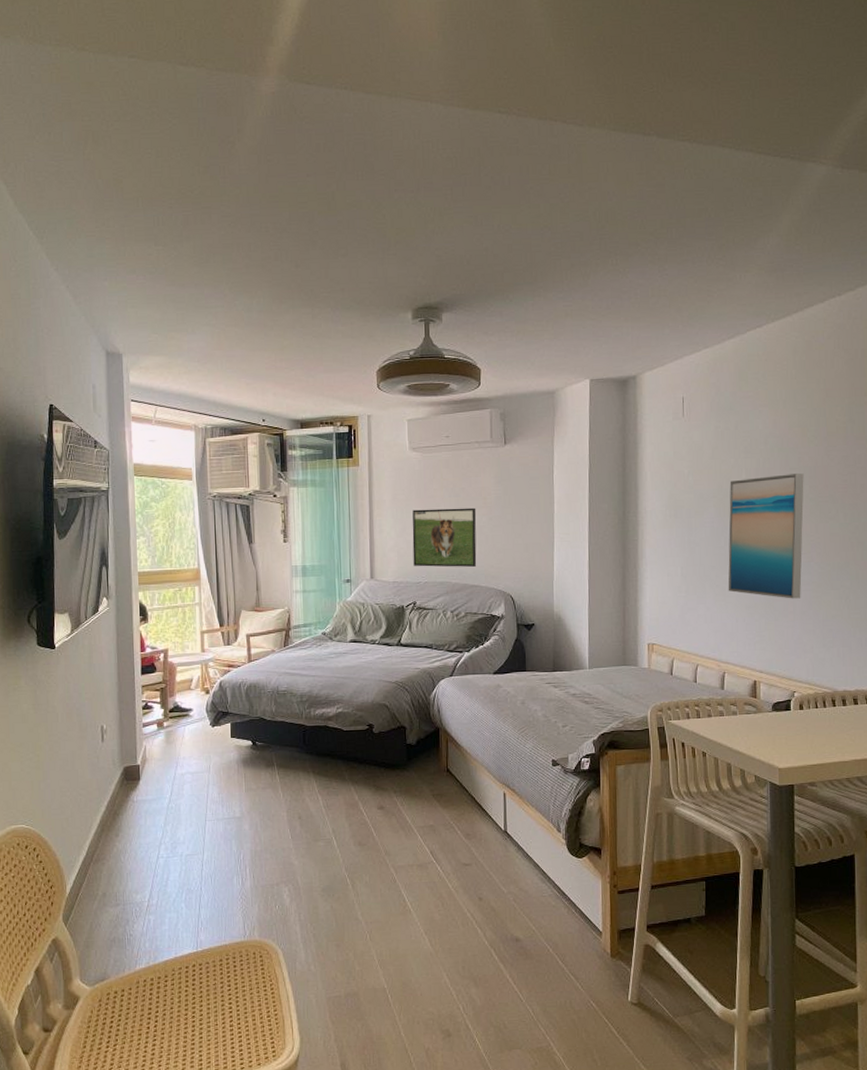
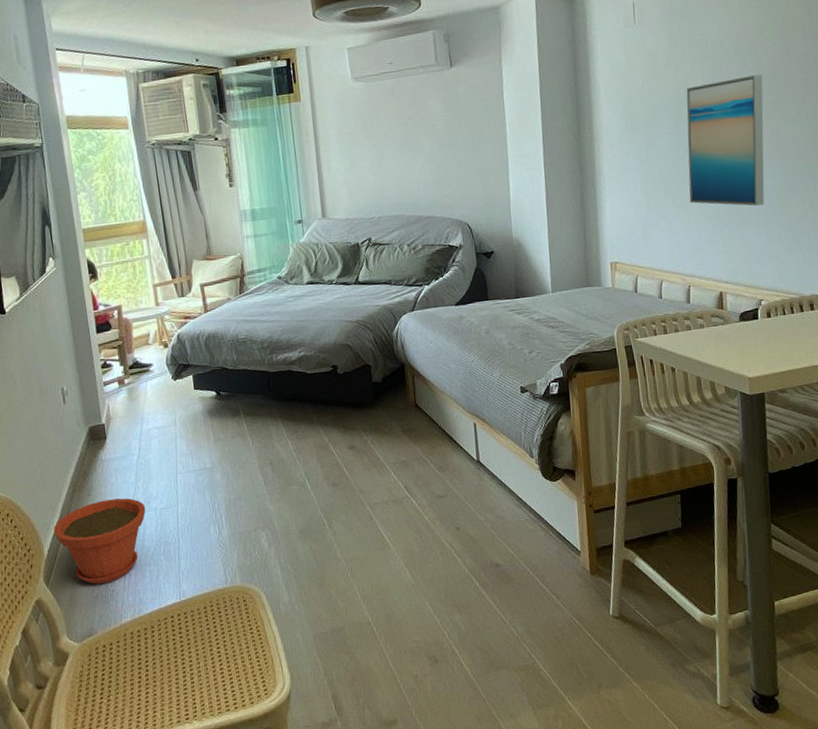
plant pot: none [78,841,172,928] -> present [53,498,146,585]
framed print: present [412,507,477,567] -> none [360,136,431,202]

